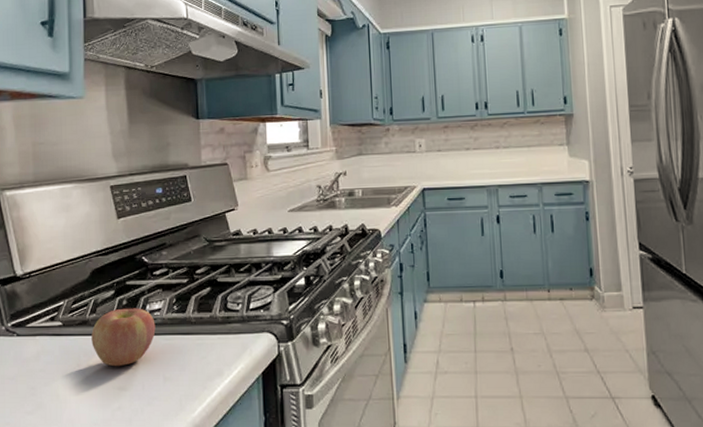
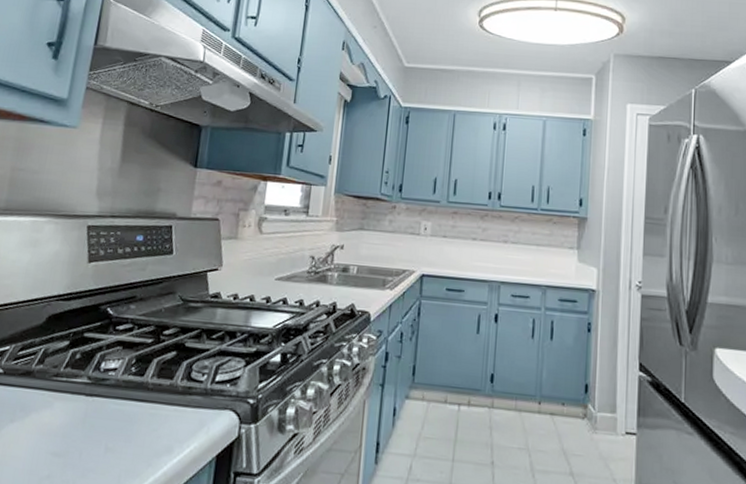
apple: present [91,308,156,367] -> none [31,362,108,429]

